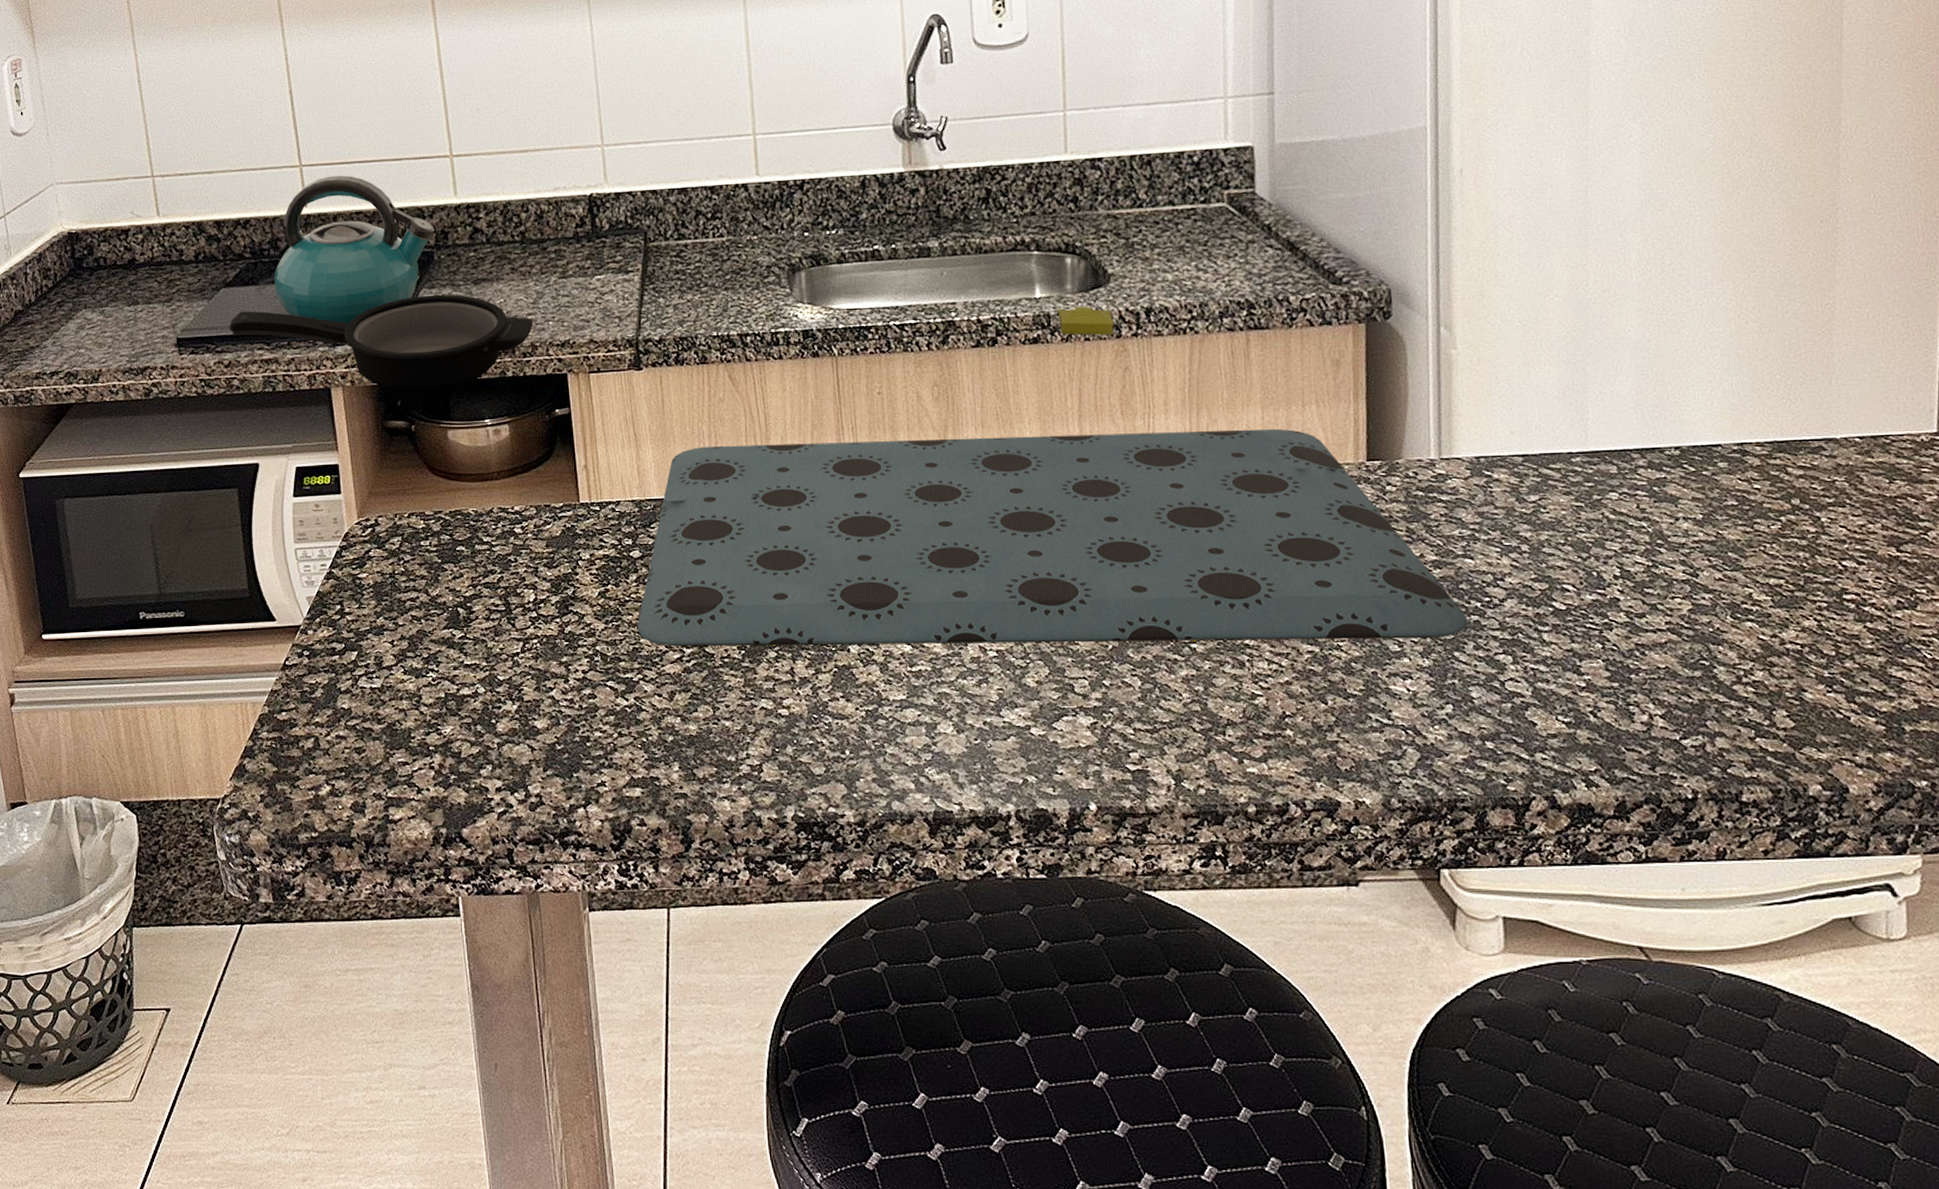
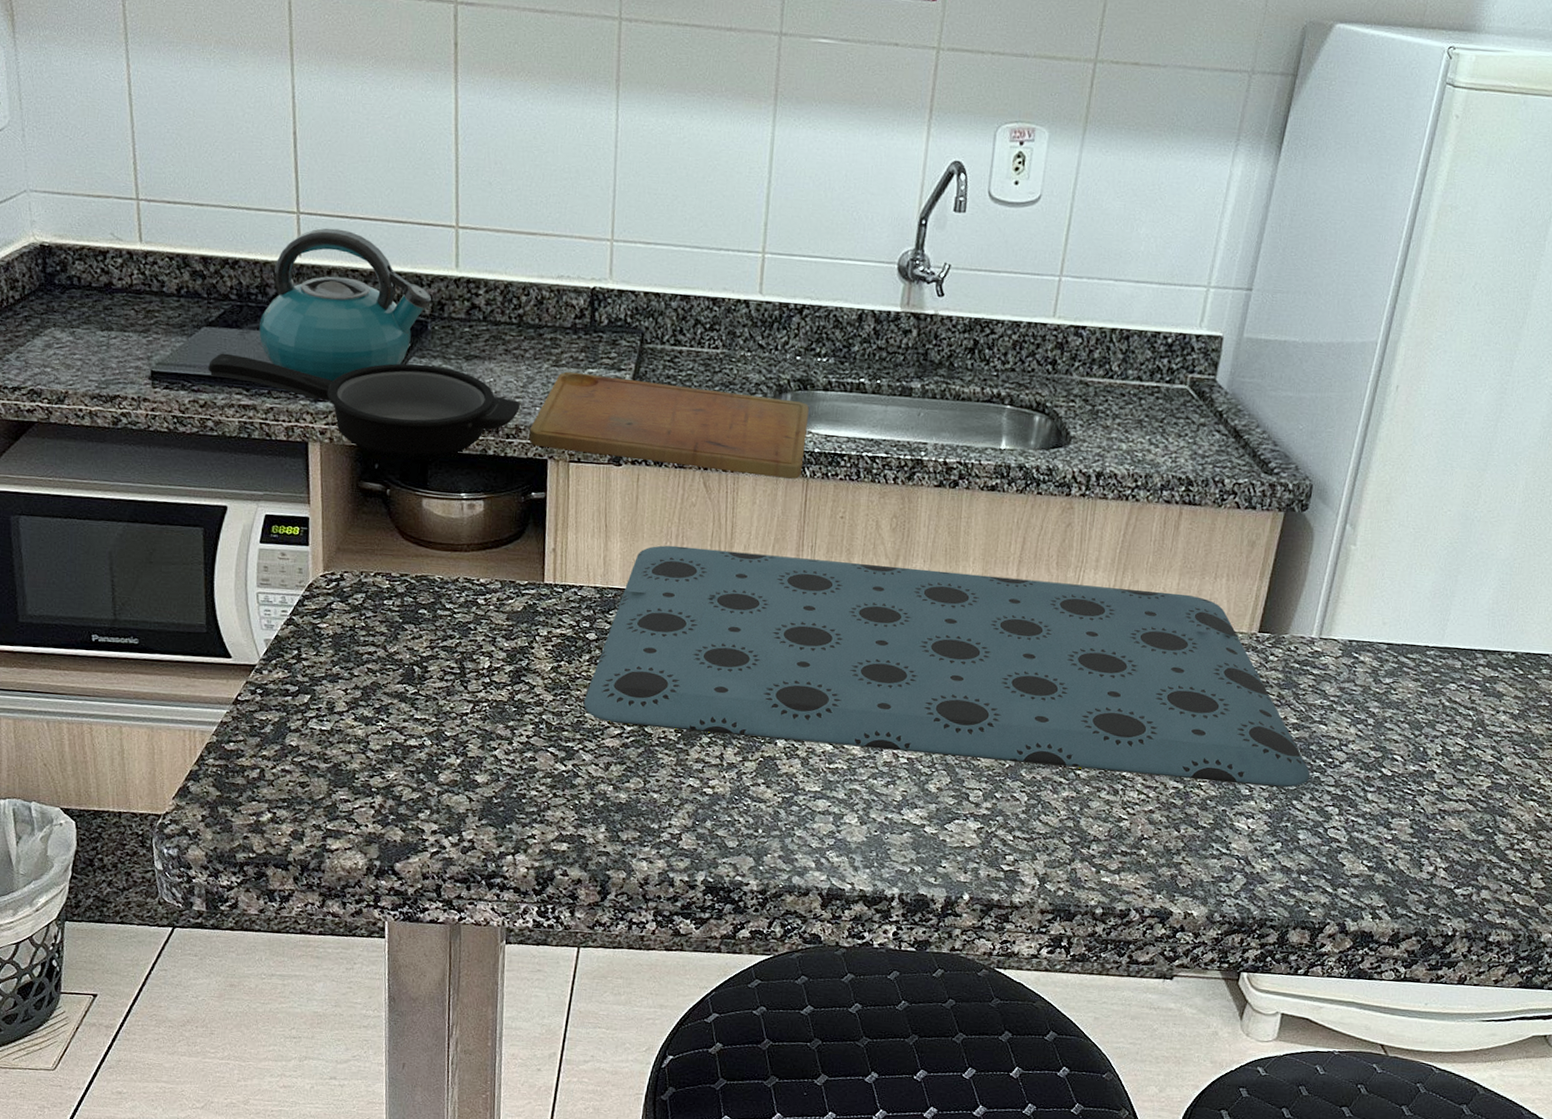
cutting board: none [545,278,829,362] -> present [529,371,809,480]
sponge: present [1047,306,1126,338] -> none [1008,462,1074,497]

